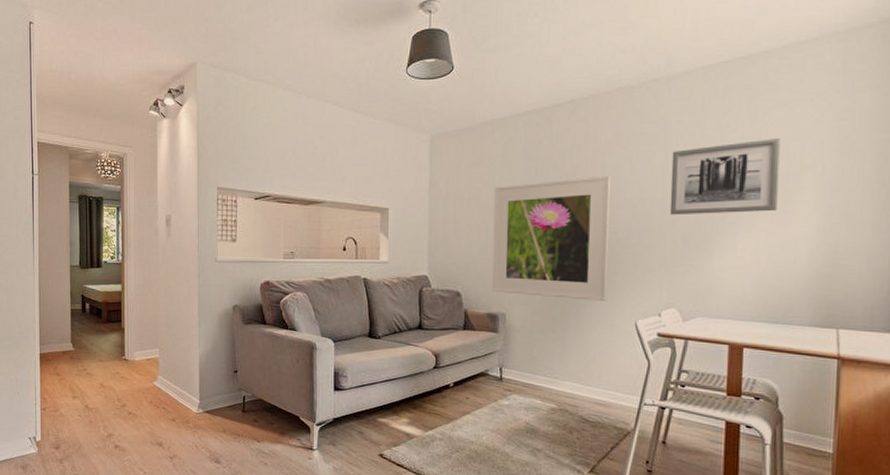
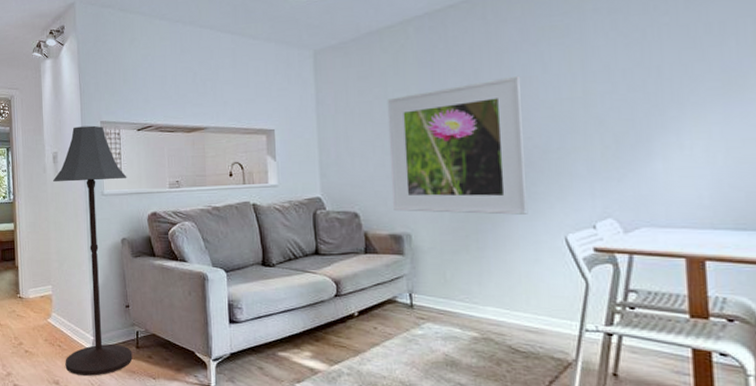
floor lamp: none [164,191,242,438] -> present [52,125,133,376]
wall art: present [669,137,781,215] -> none [591,15,731,114]

